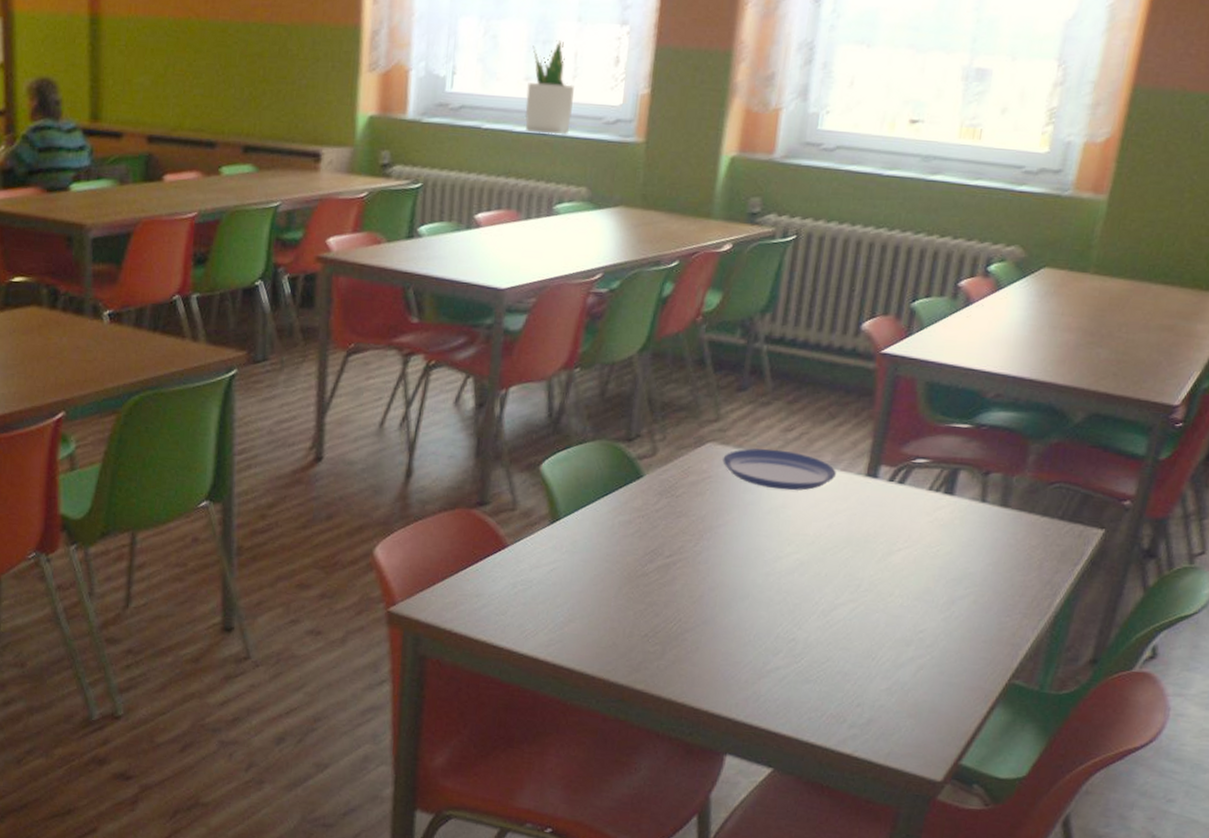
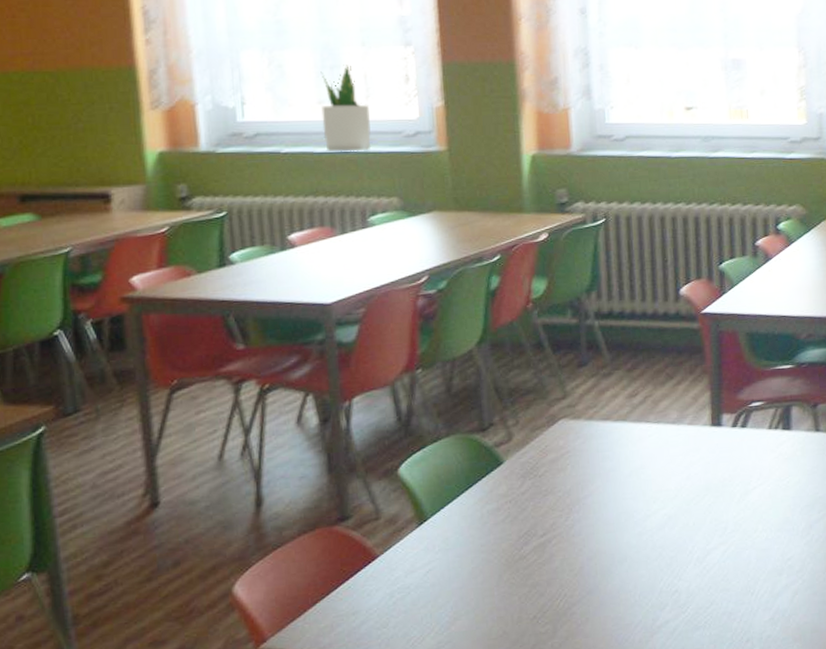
plate: present [722,448,837,491] -> none [577,415,685,453]

